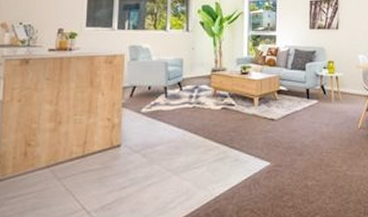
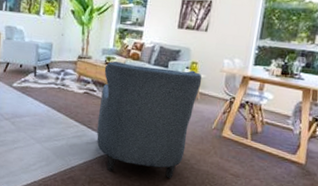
armchair: none [239,69,341,195] -> present [96,61,202,178]

